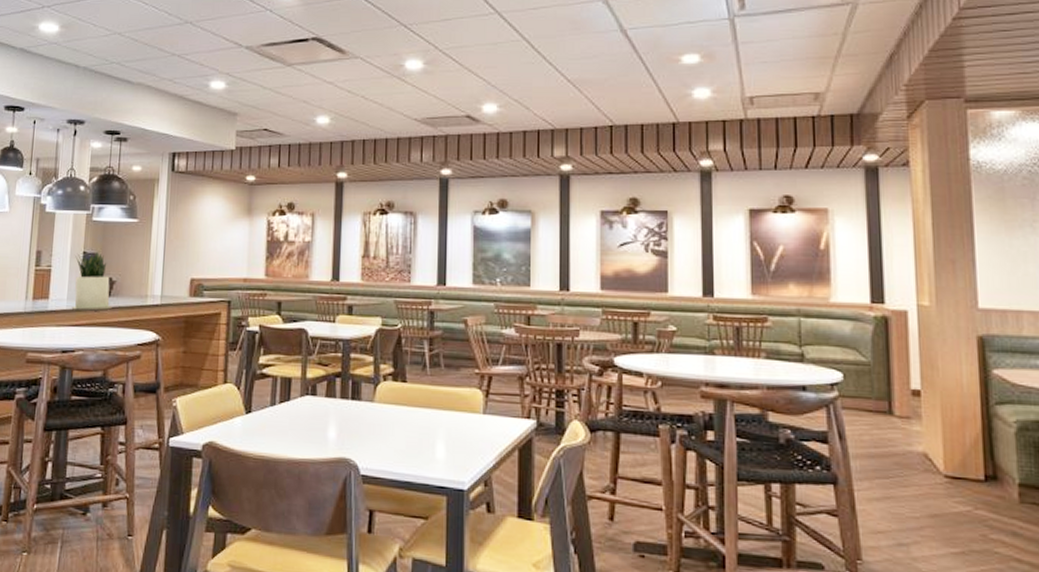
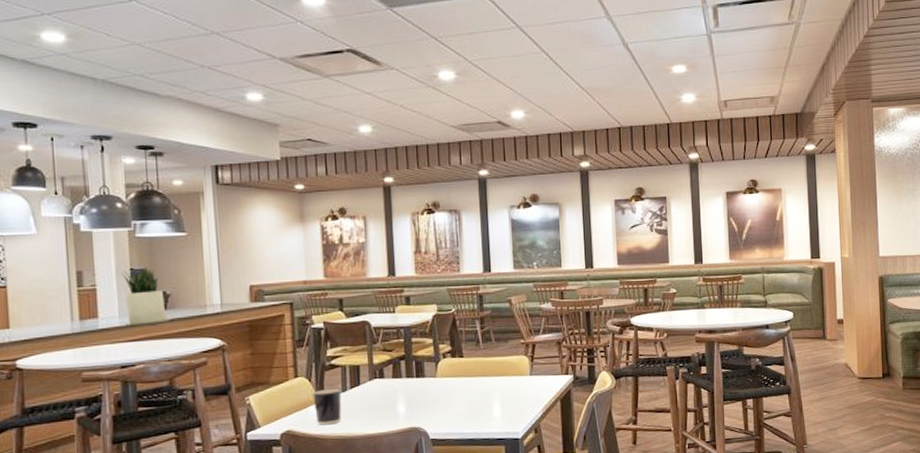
mug: none [239,400,270,442] -> present [313,388,342,425]

